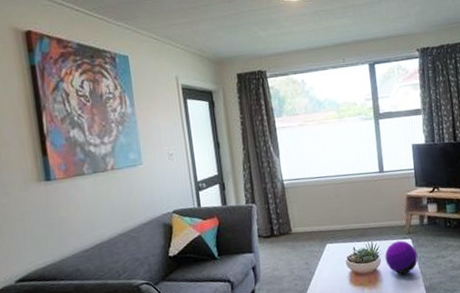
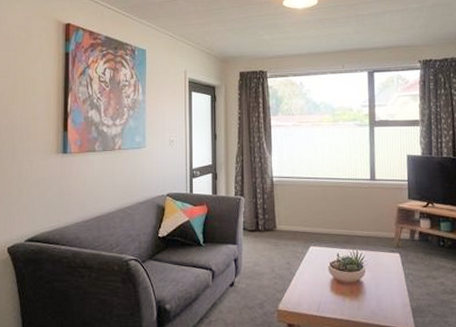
decorative orb: present [385,240,418,274] -> none [370,253,406,290]

